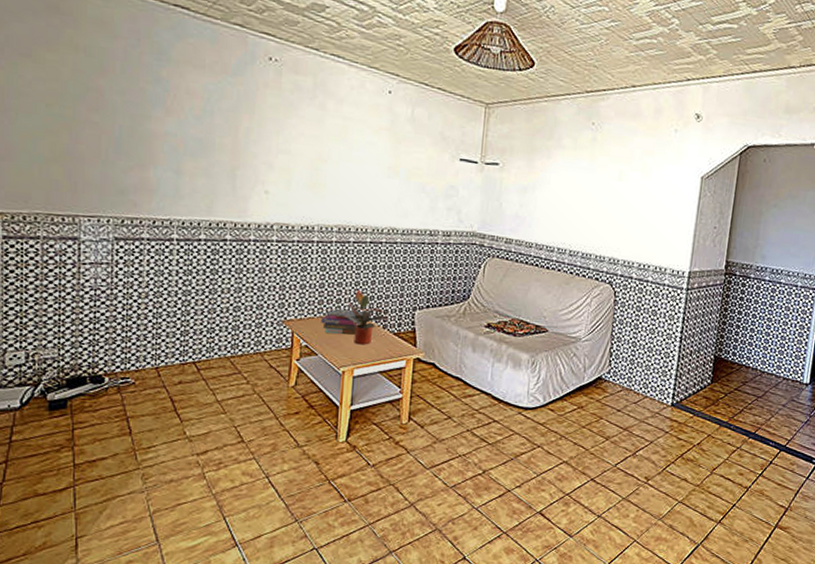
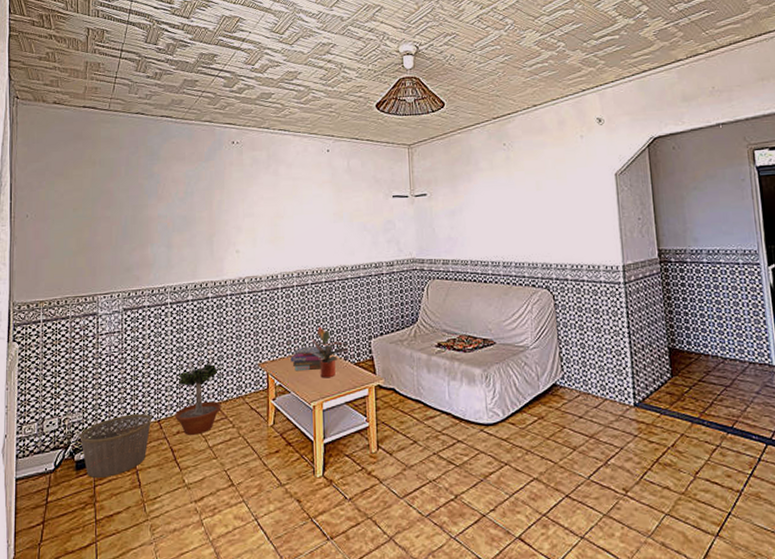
basket: none [52,357,150,421] -> present [78,414,154,478]
potted tree: none [176,306,235,387] -> present [174,360,221,435]

